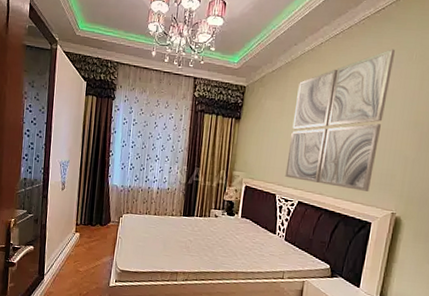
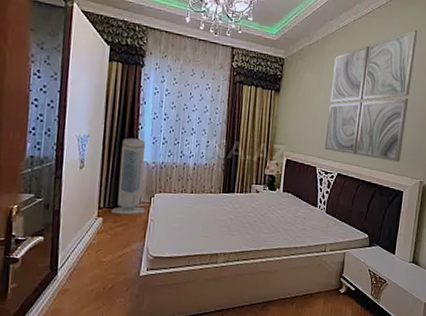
air purifier: none [87,163,116,232] -> present [111,138,146,215]

